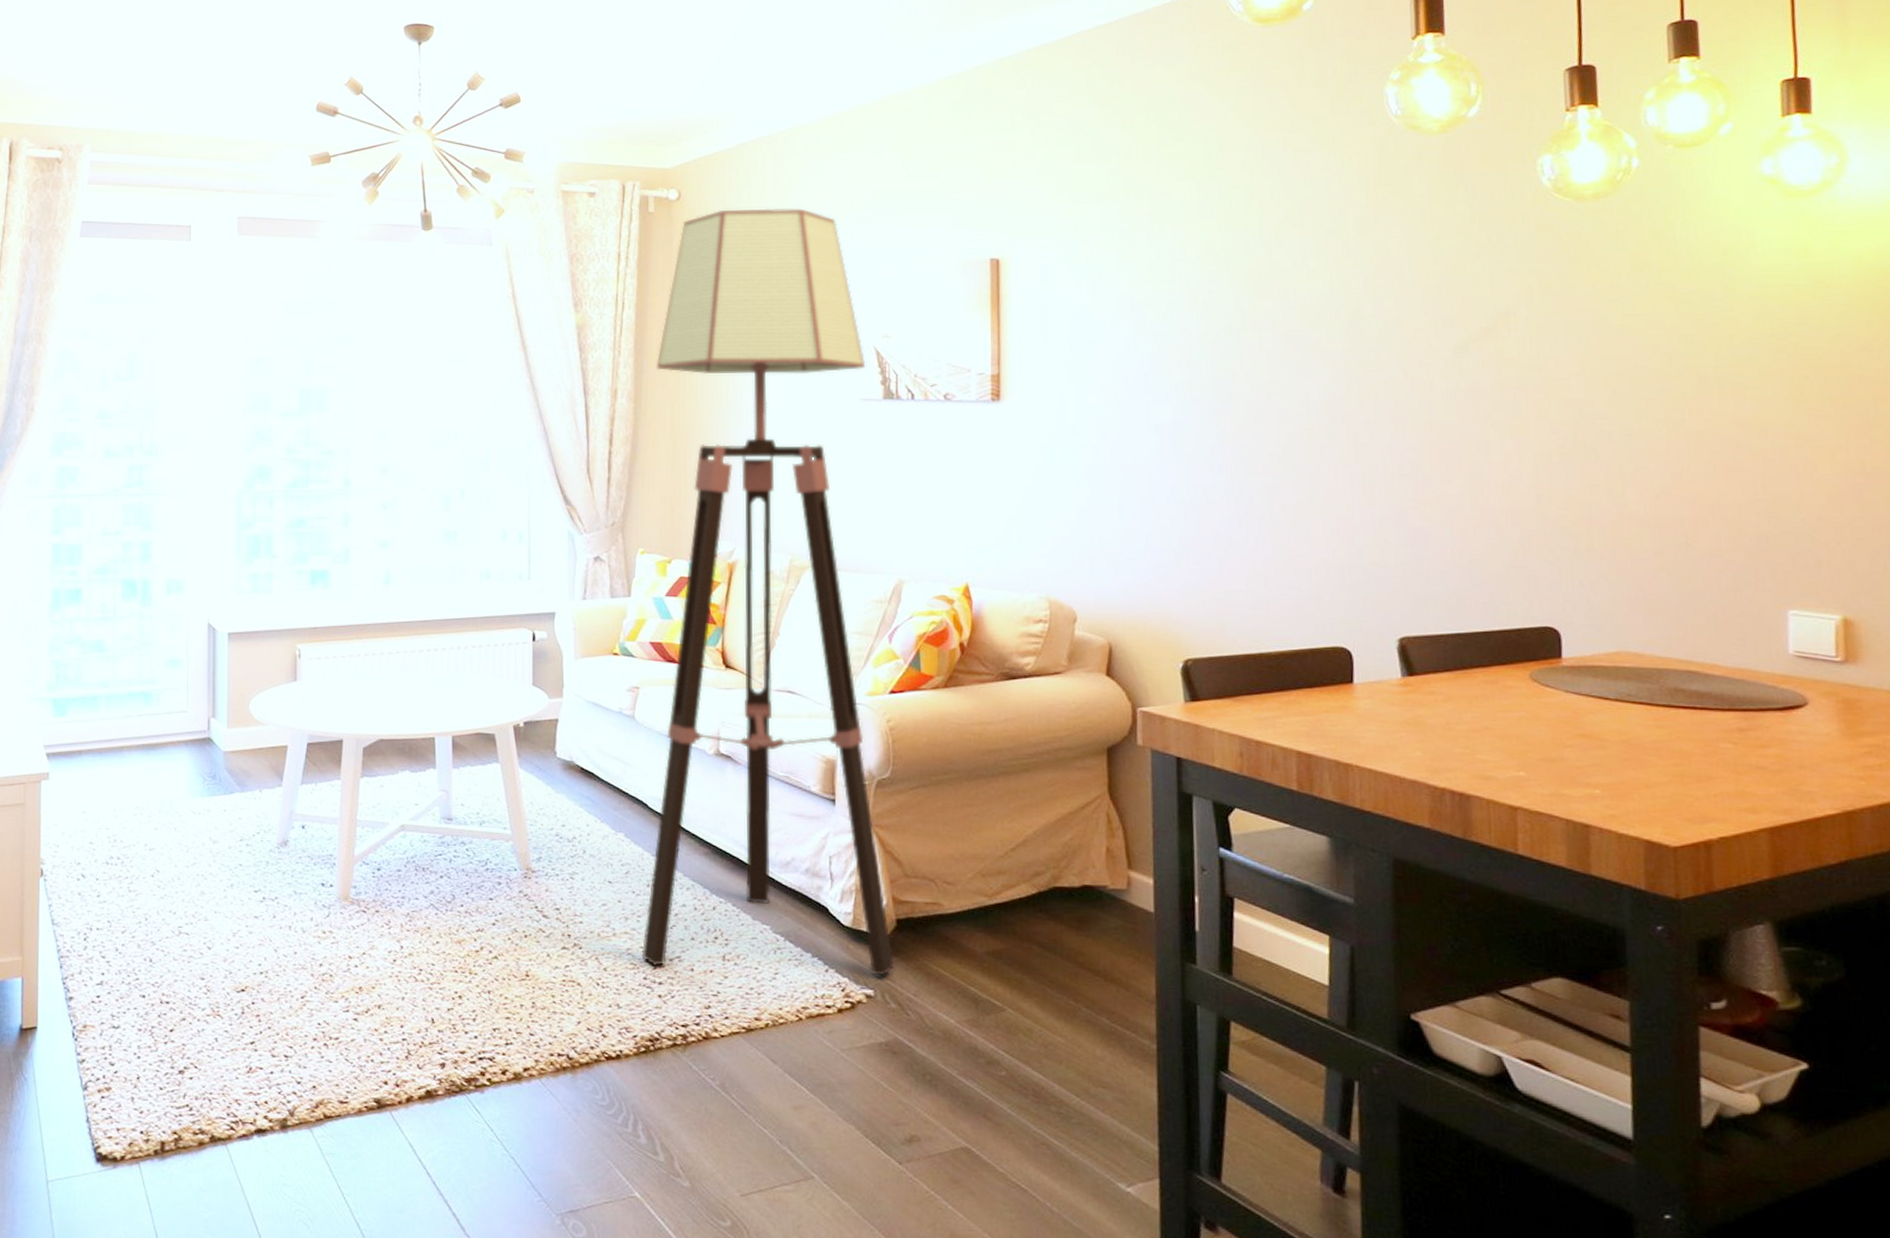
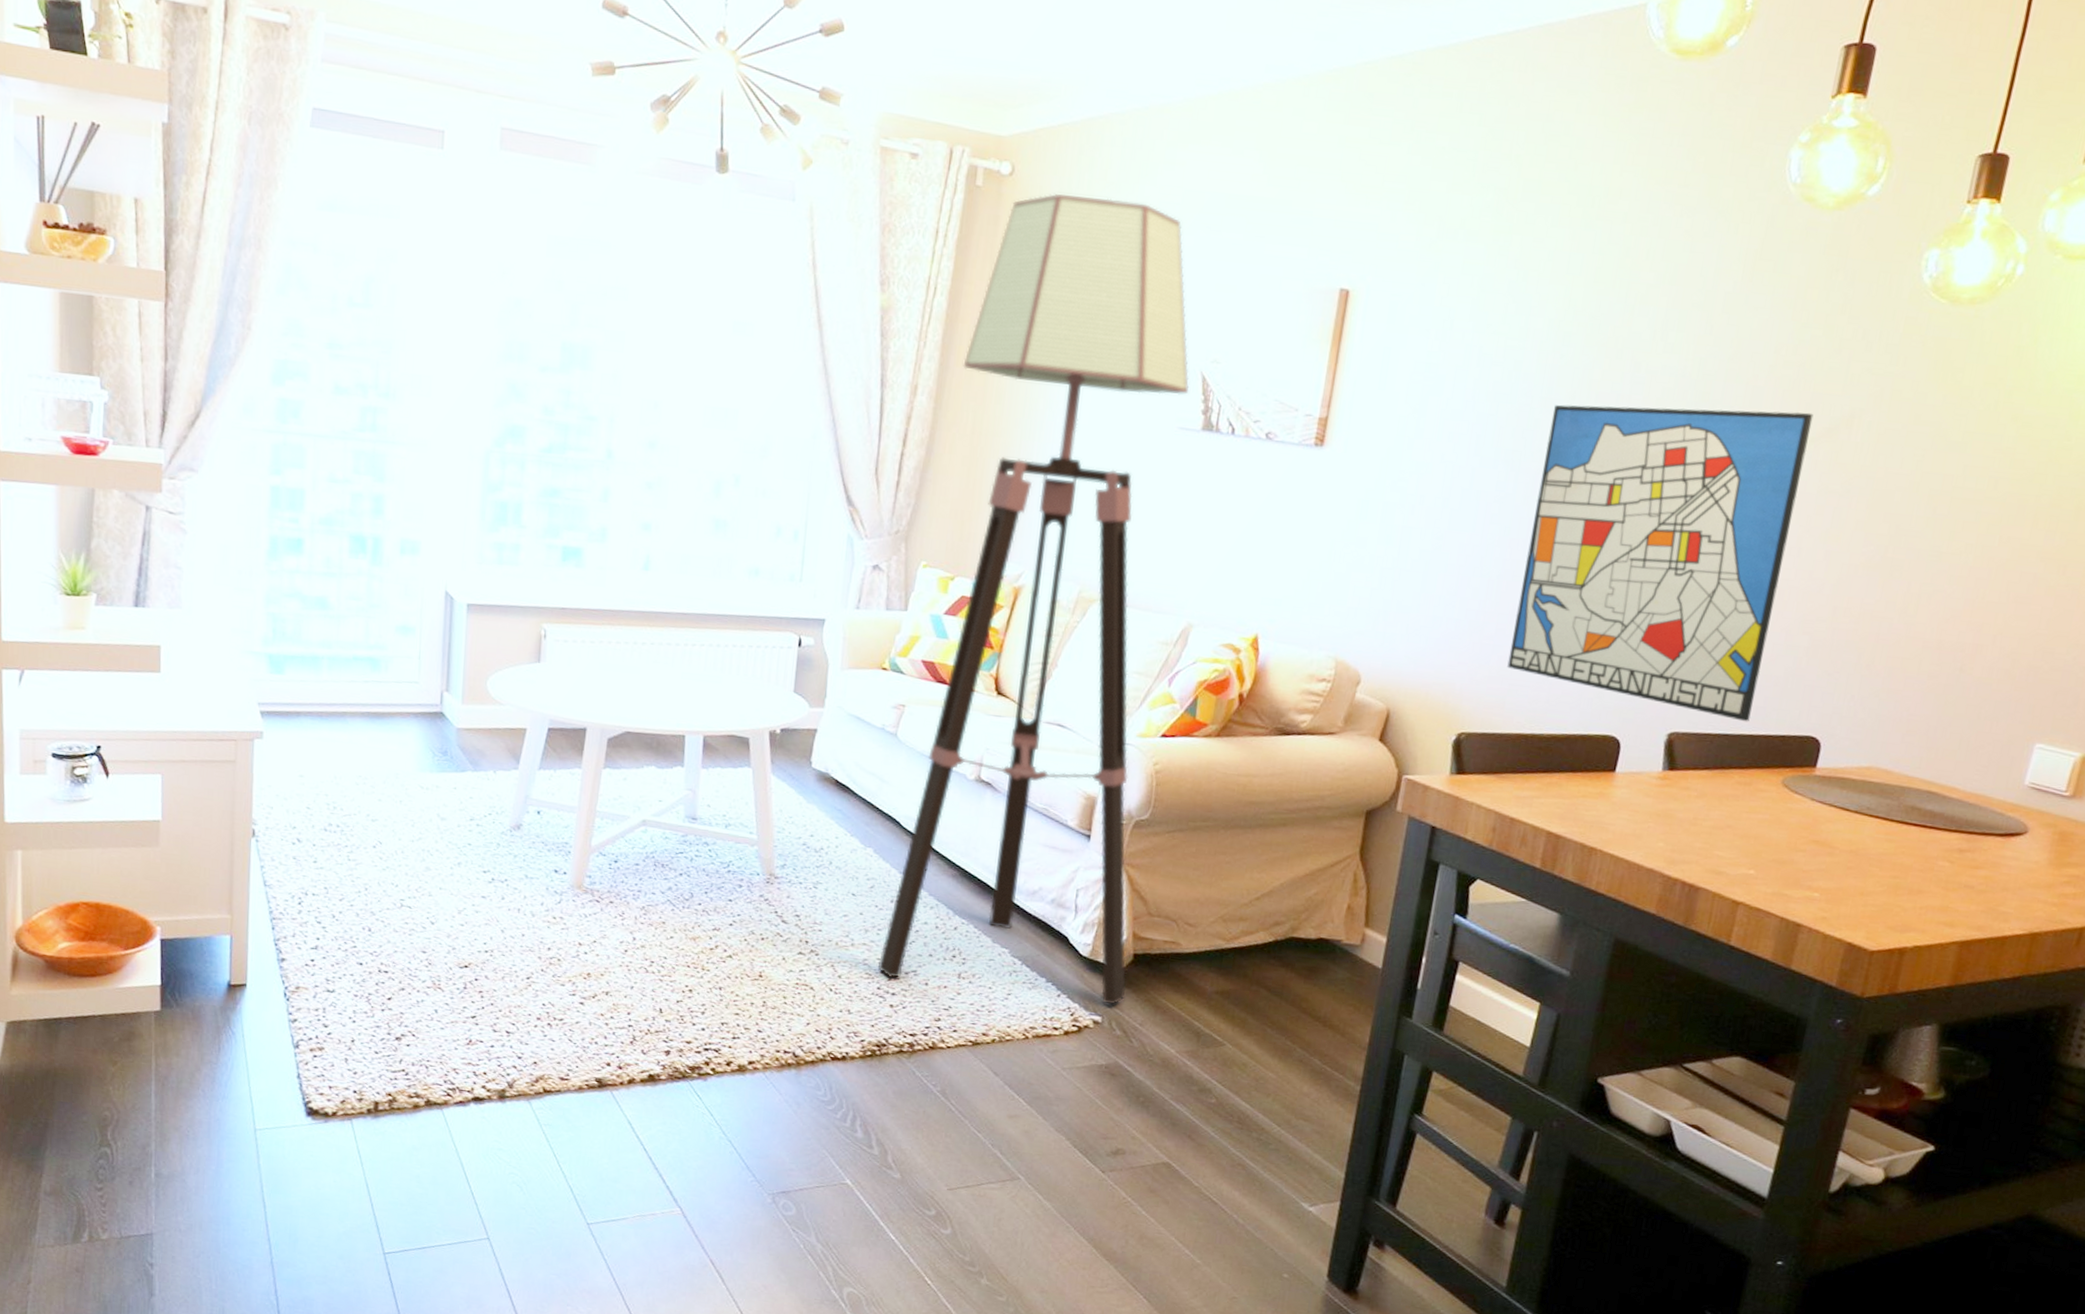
wall art: none [1213,315,1480,619] -> present [1507,404,1814,722]

